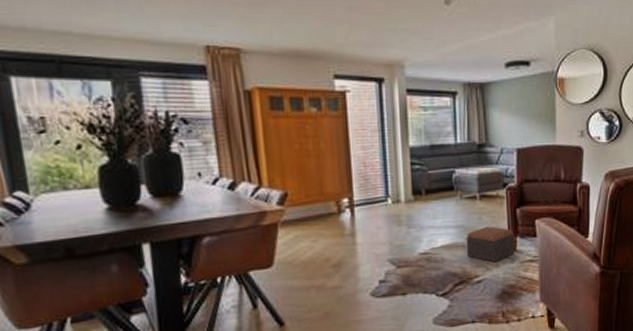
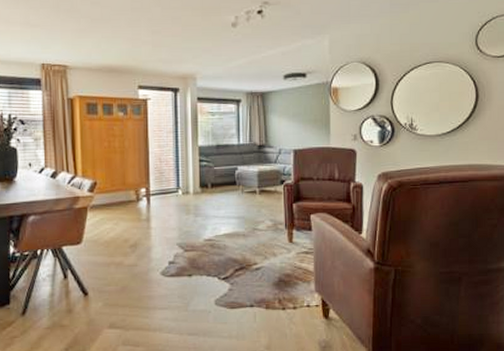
footstool: present [466,226,515,262] -> none [246,219,292,252]

